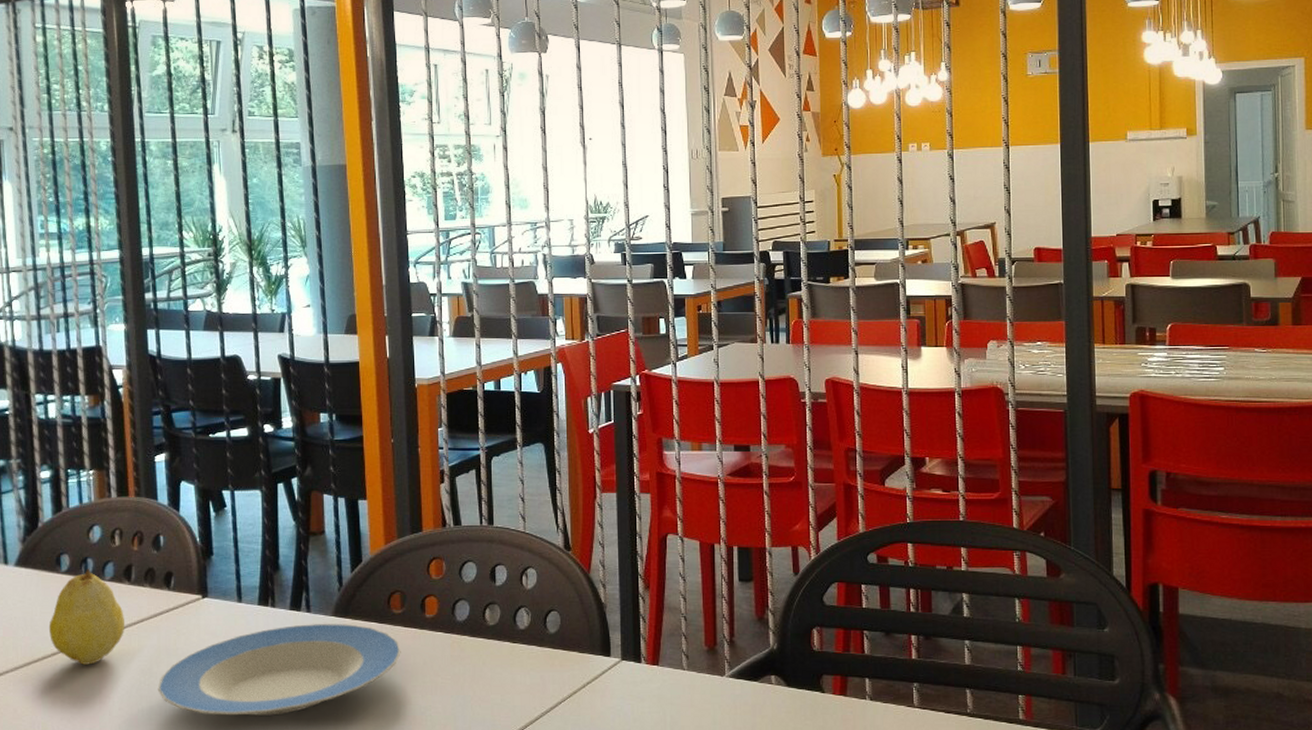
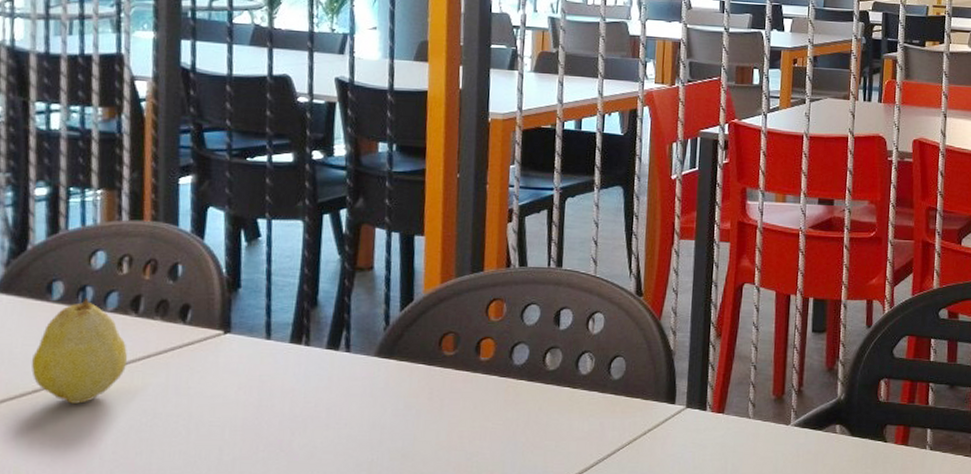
plate: present [157,623,401,716] -> none [161,363,450,461]

